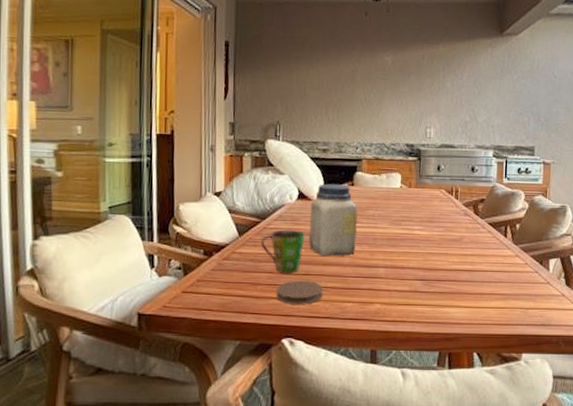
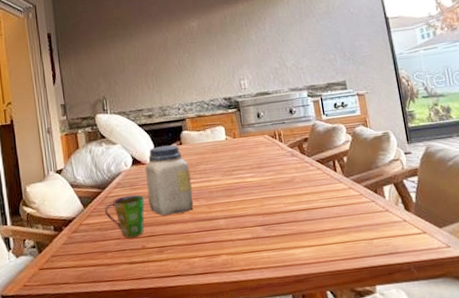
coaster: present [276,280,323,304] -> none [125,241,170,267]

